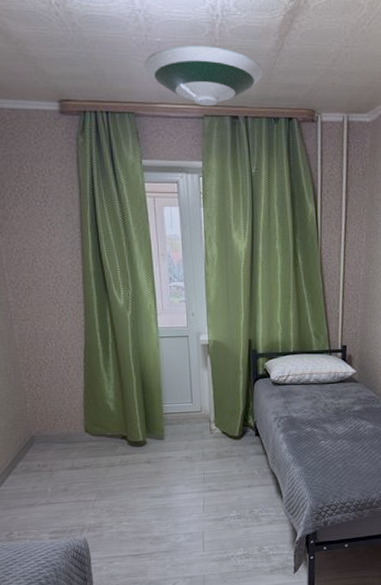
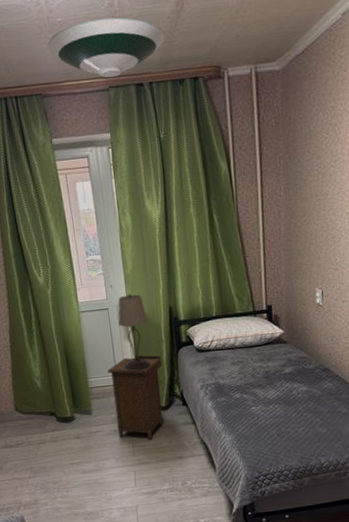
nightstand: none [183,385,238,468] -> present [107,355,163,440]
table lamp: none [197,323,227,400] -> present [118,293,151,371]

